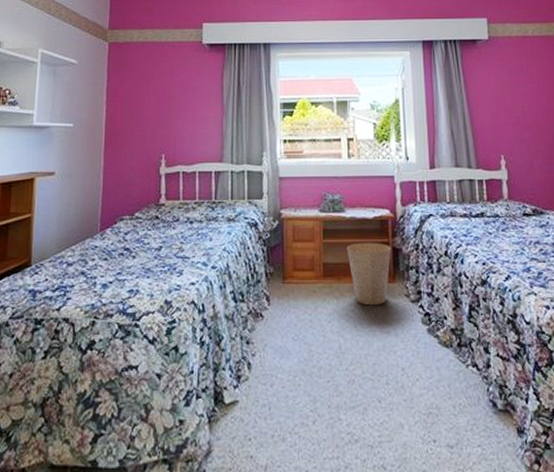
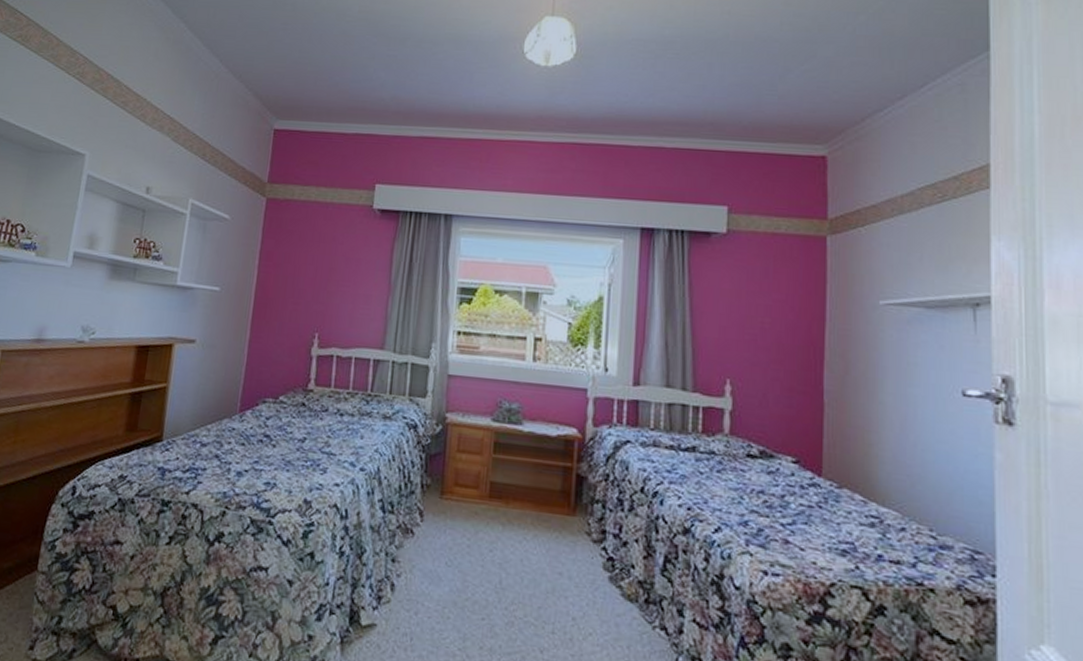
trash can: present [346,242,391,306] -> none [520,462,574,540]

